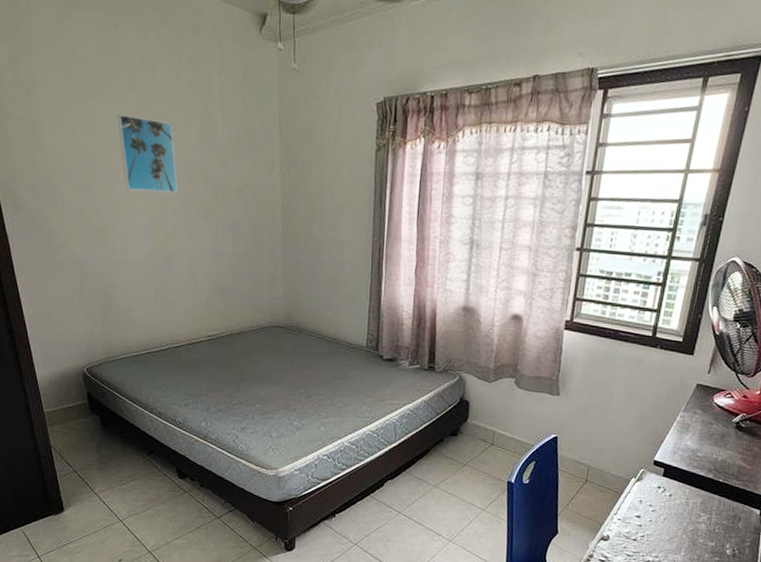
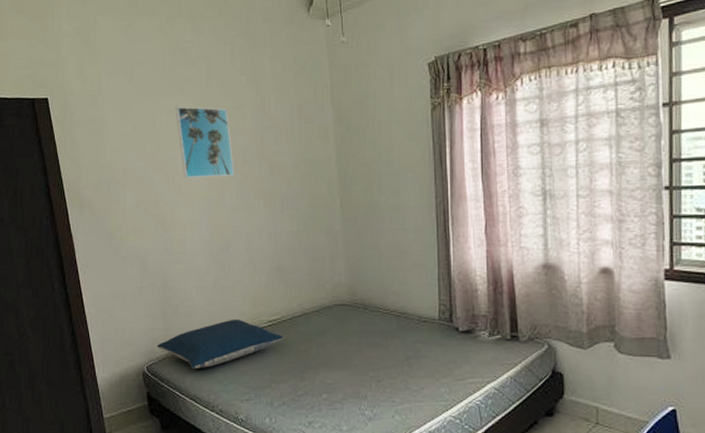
pillow: none [96,331,221,374] -> present [156,319,283,369]

